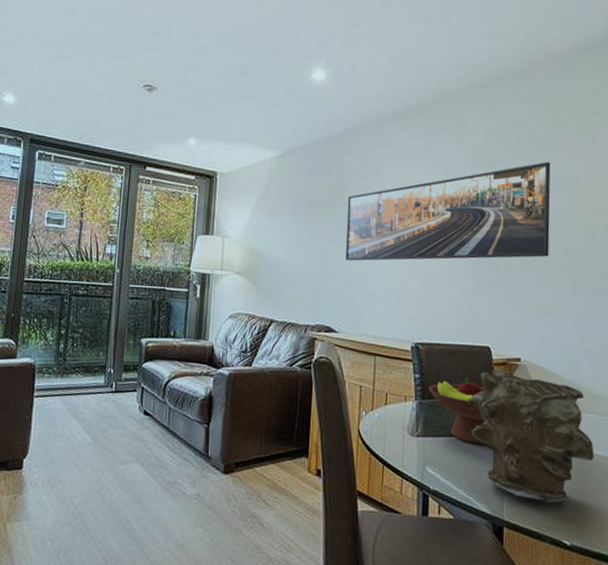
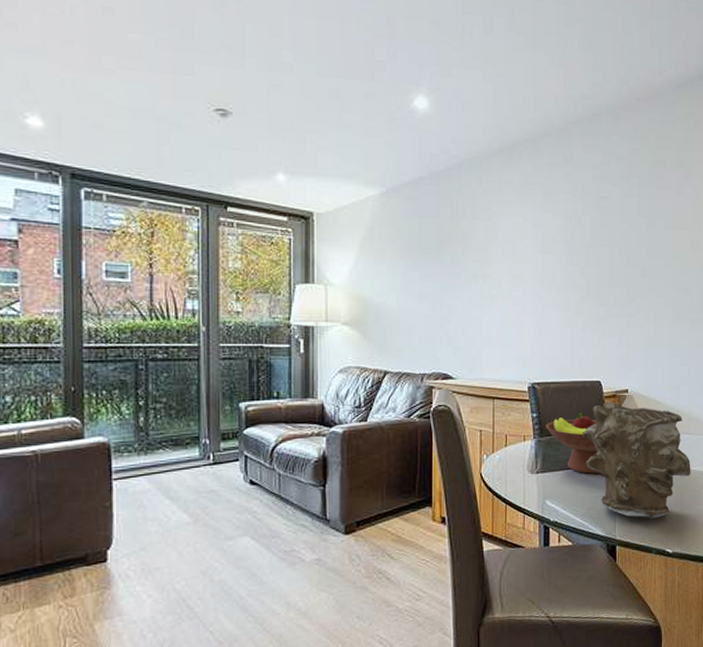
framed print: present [345,161,551,261] -> none [458,197,652,305]

